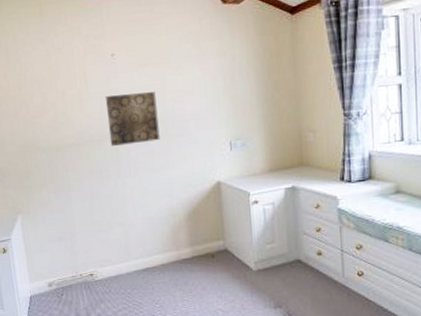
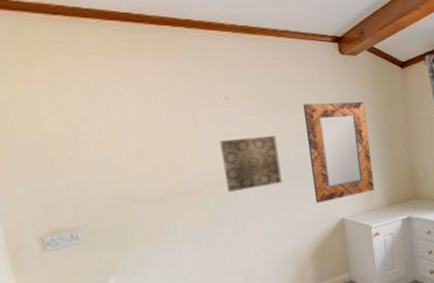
home mirror: none [183,54,255,163] -> present [303,101,374,203]

